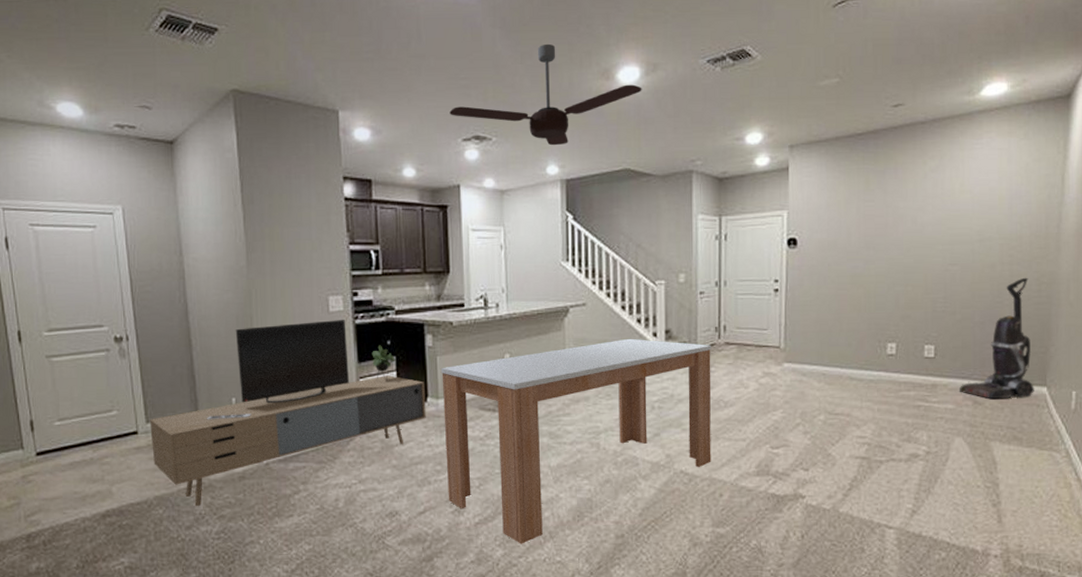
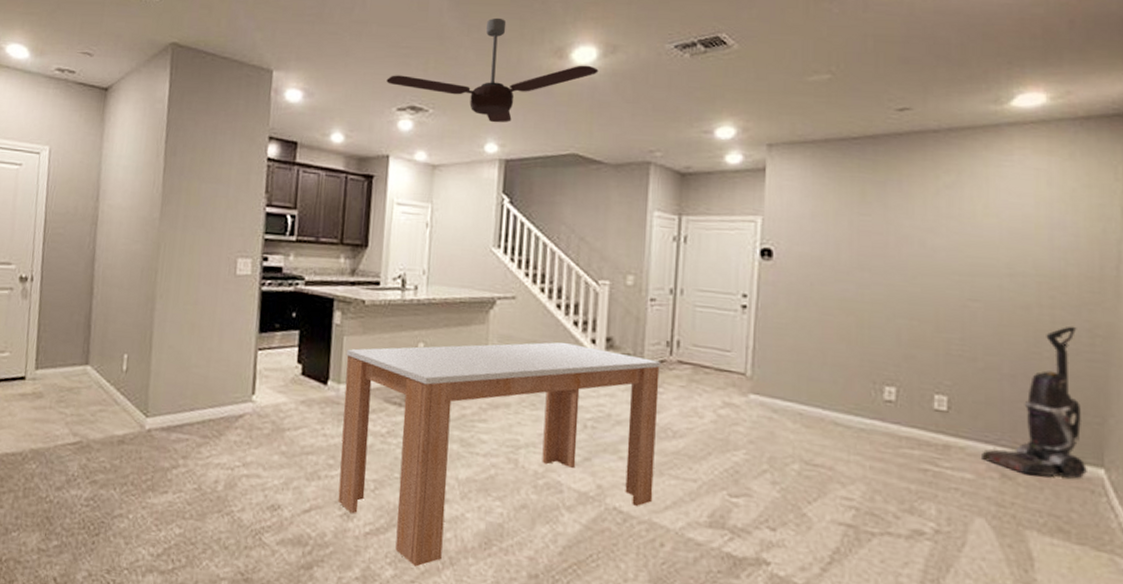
media console: present [150,319,426,507] -> none [35,281,327,467]

